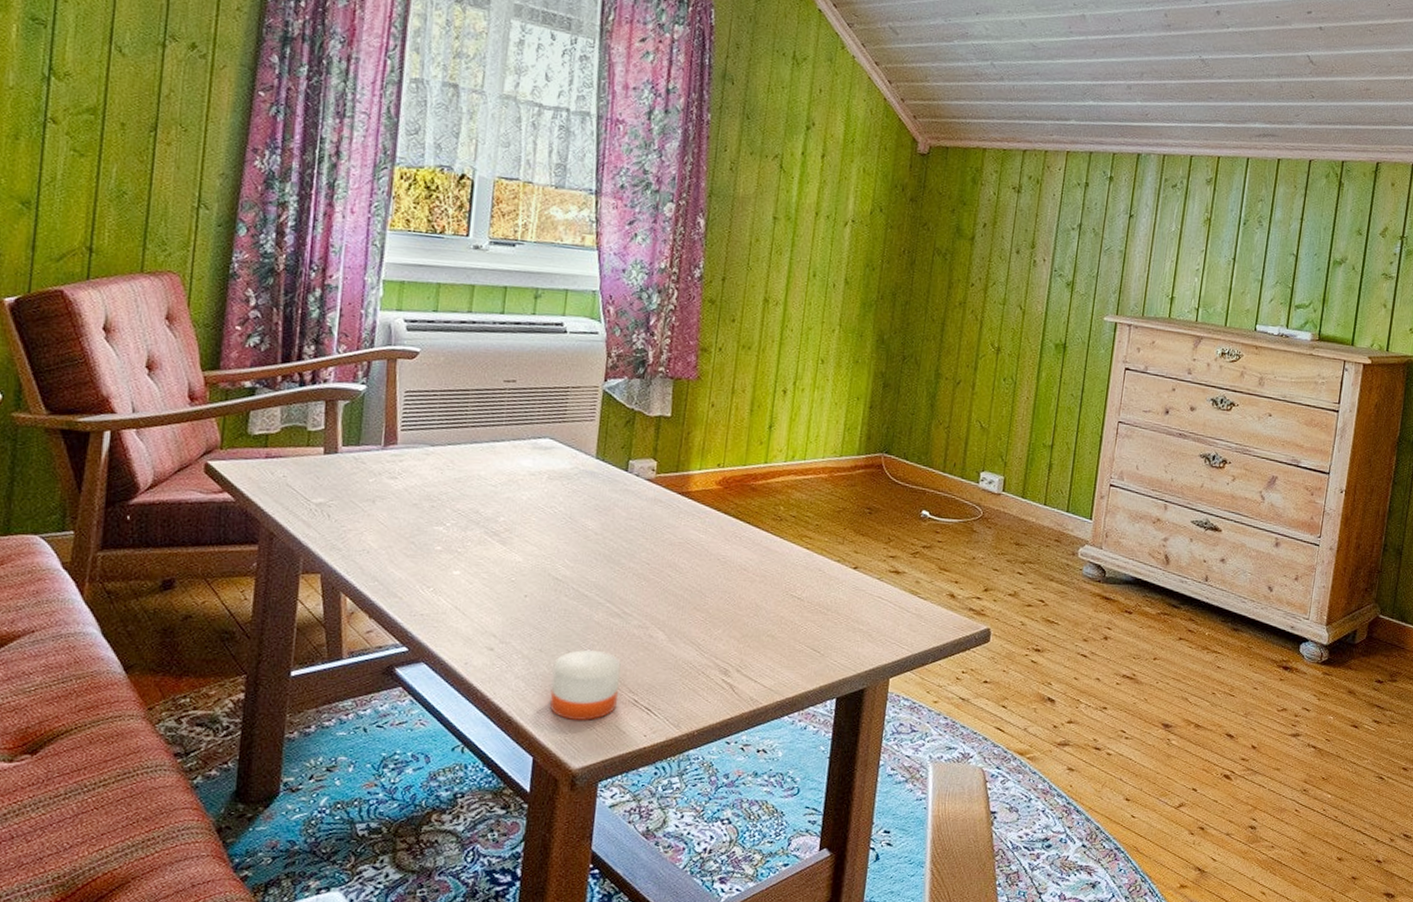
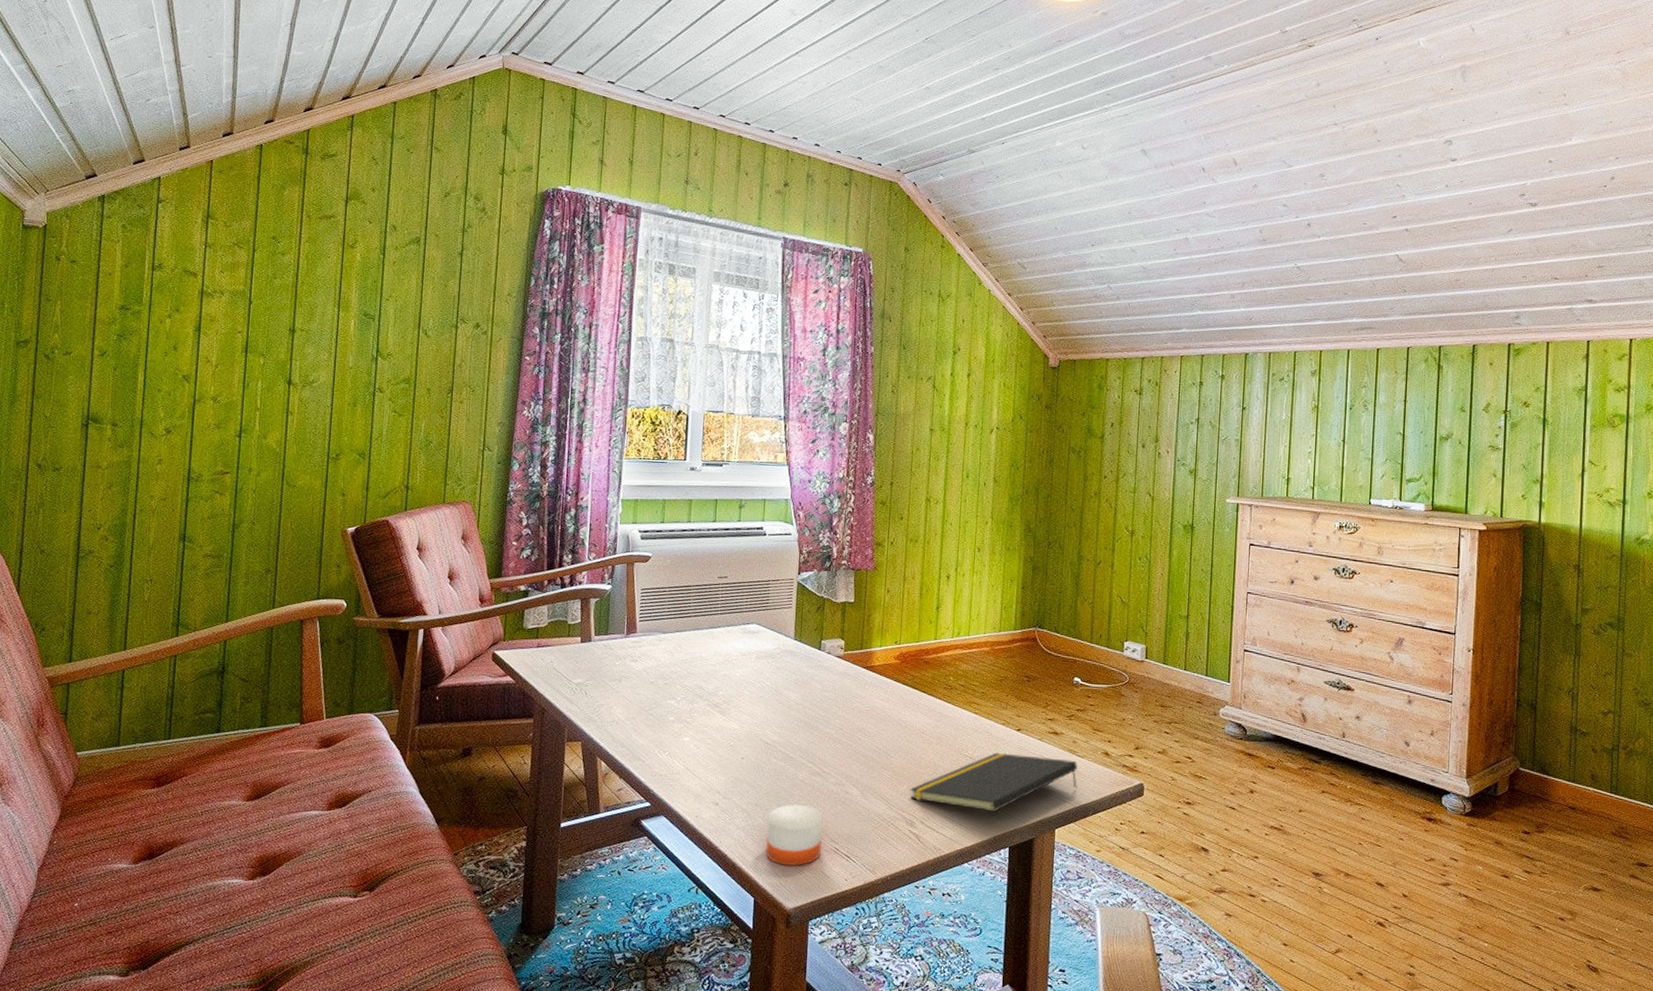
notepad: none [726,592,919,659] -> present [910,752,1077,812]

